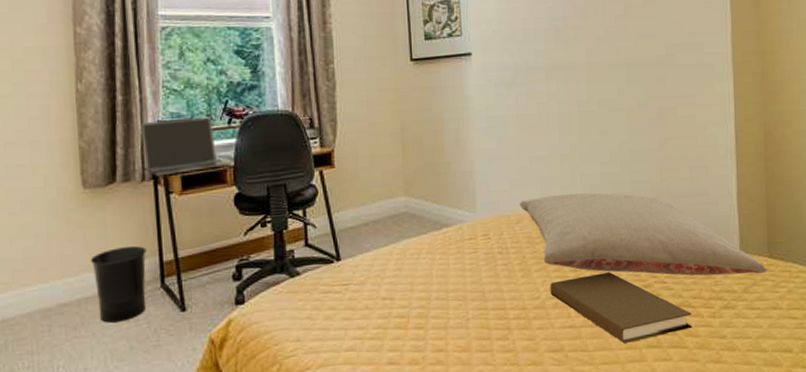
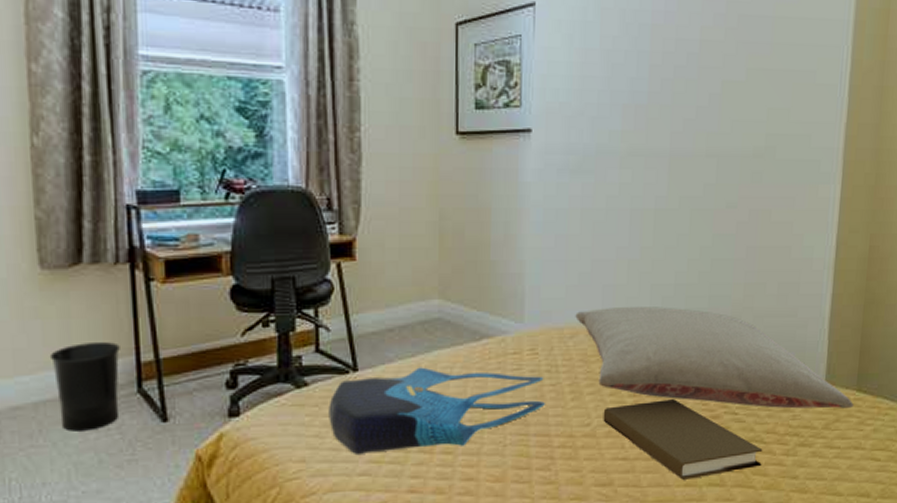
laptop: present [141,117,231,177] -> none [114,188,228,259]
tote bag: none [318,254,501,333] -> present [329,367,546,454]

